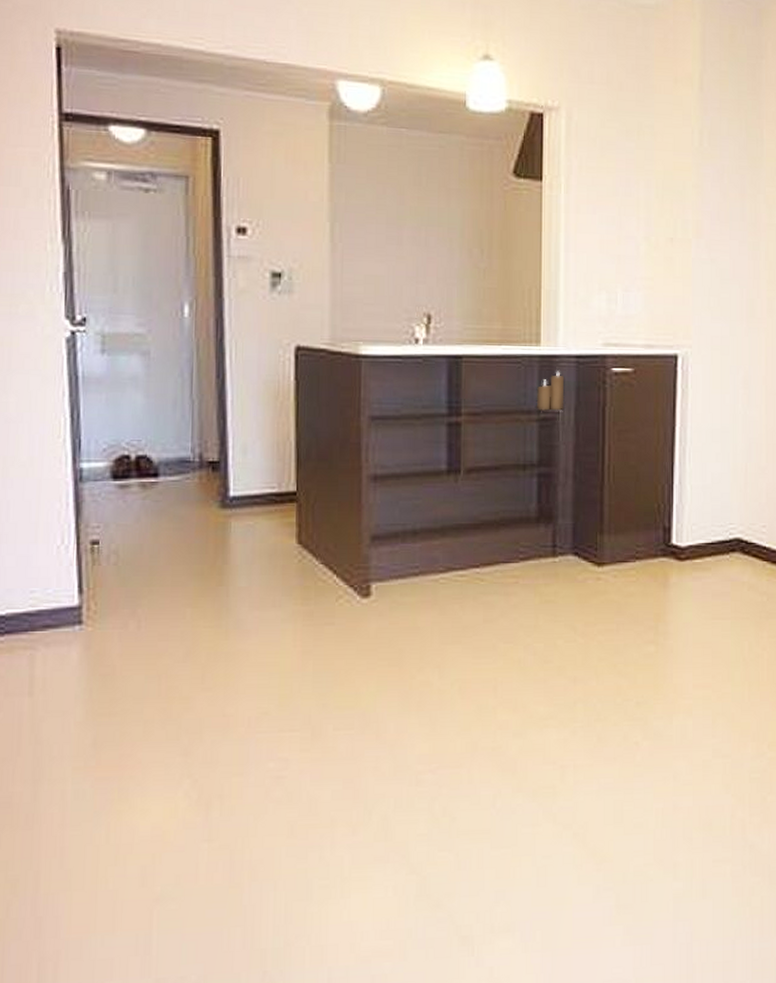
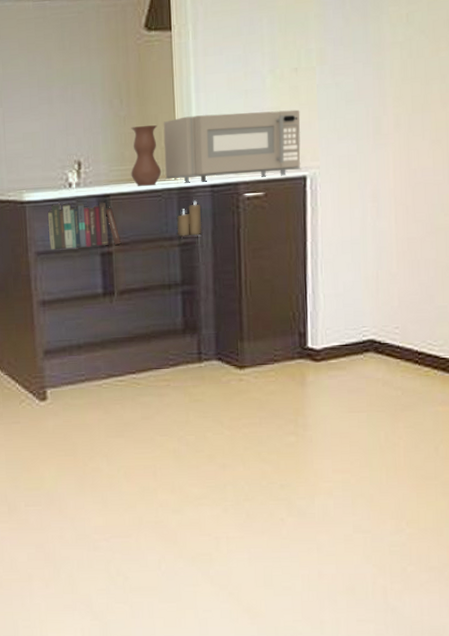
books: none [387,361,473,416] -> present [48,202,122,249]
vase: none [488,282,523,351] -> present [131,125,162,187]
microwave: none [527,276,674,352] -> present [163,109,301,183]

